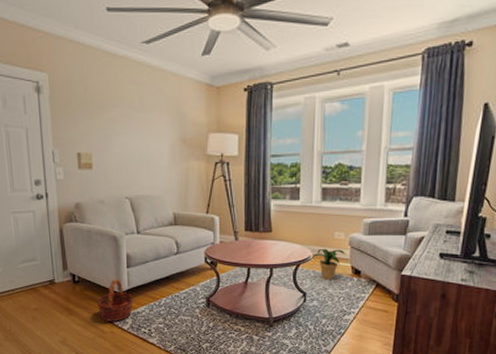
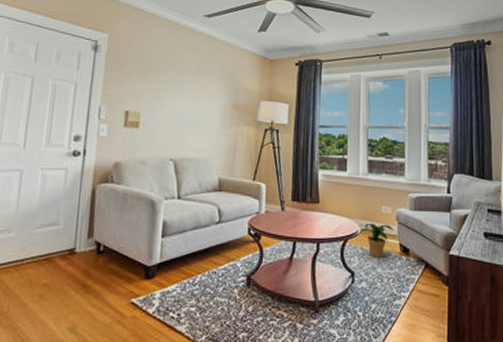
basket: present [97,278,134,322] -> none [121,249,166,303]

